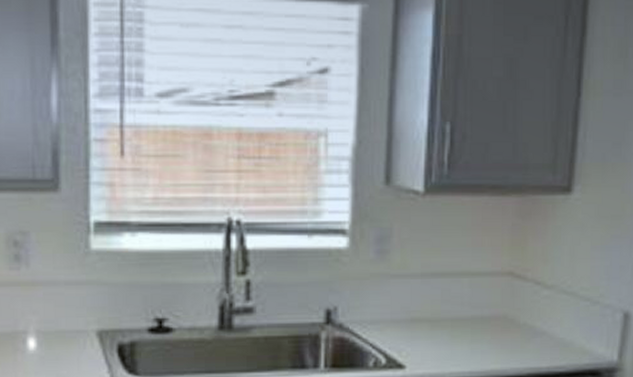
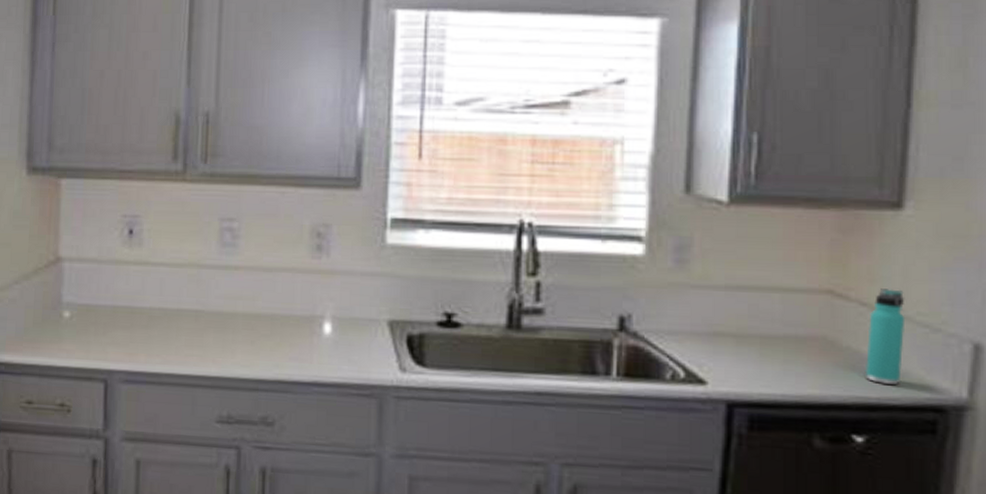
thermos bottle: none [537,267,572,354] -> present [864,288,906,385]

